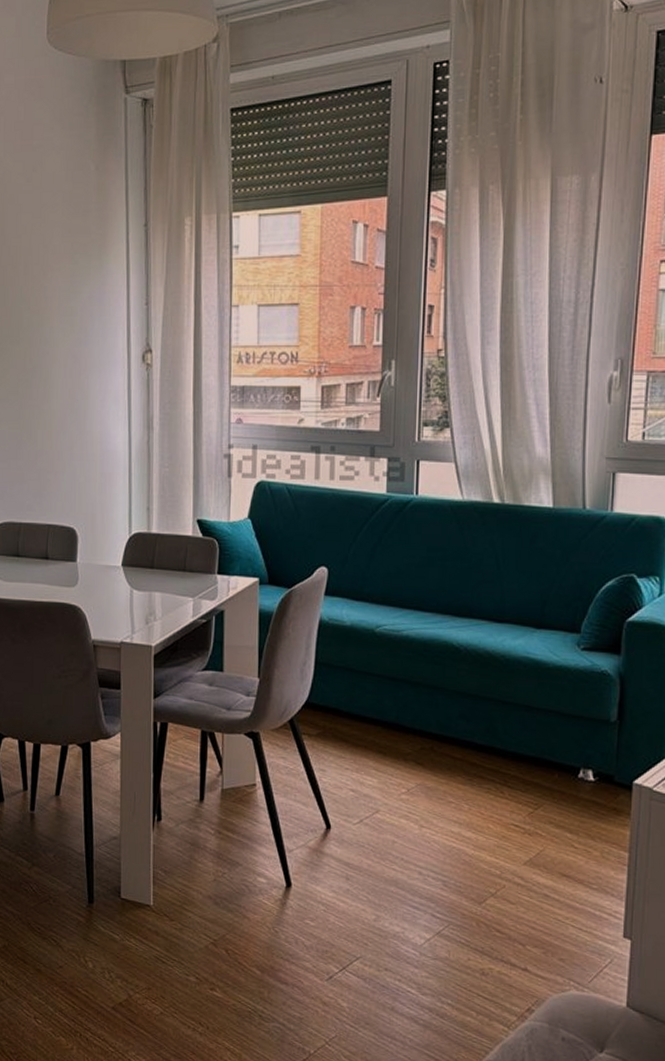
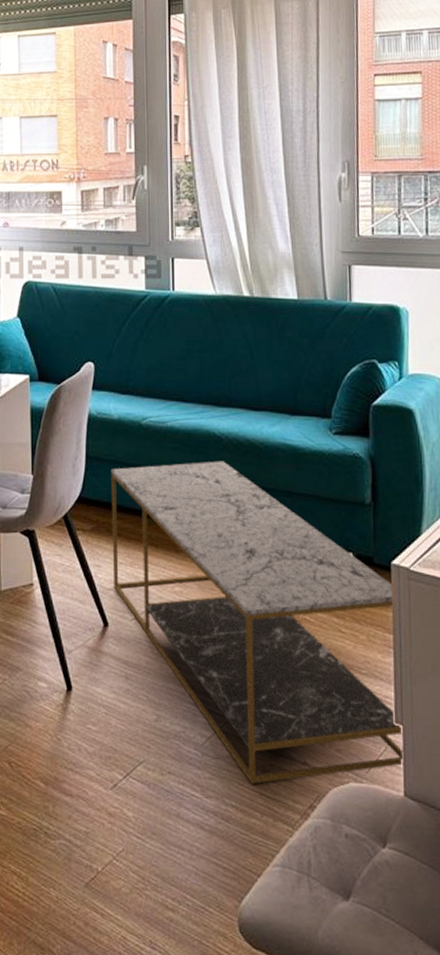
coffee table: none [338,672,635,985] -> present [111,461,404,784]

